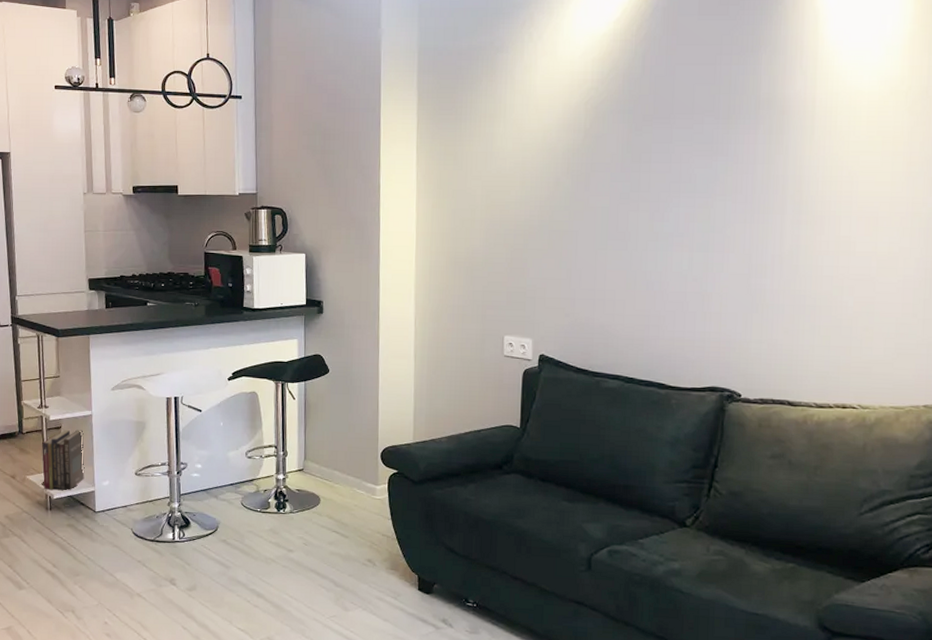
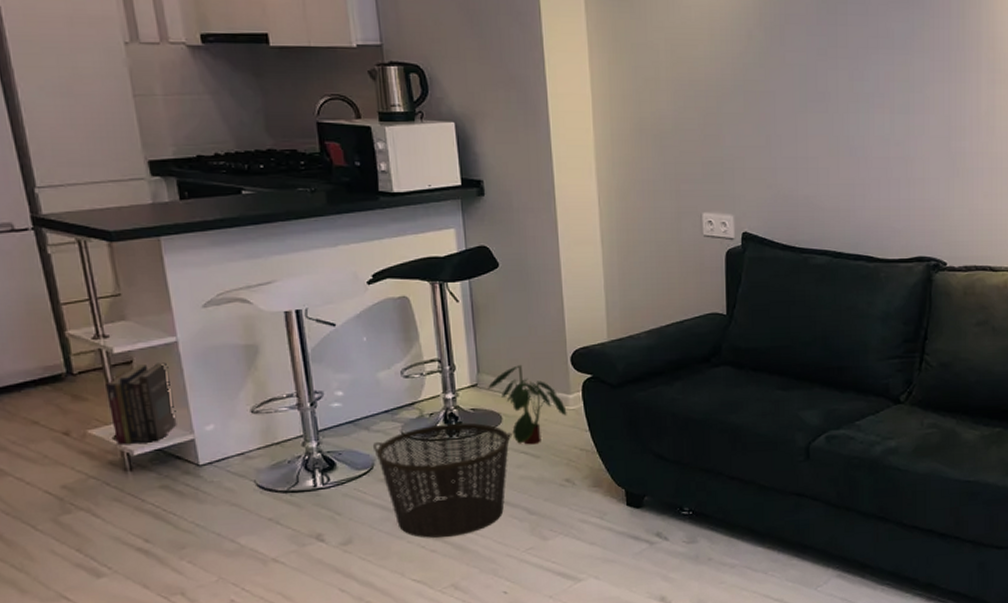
basket: none [218,499,328,596] -> present [372,422,513,538]
plant: none [311,456,374,526] -> present [488,365,567,445]

